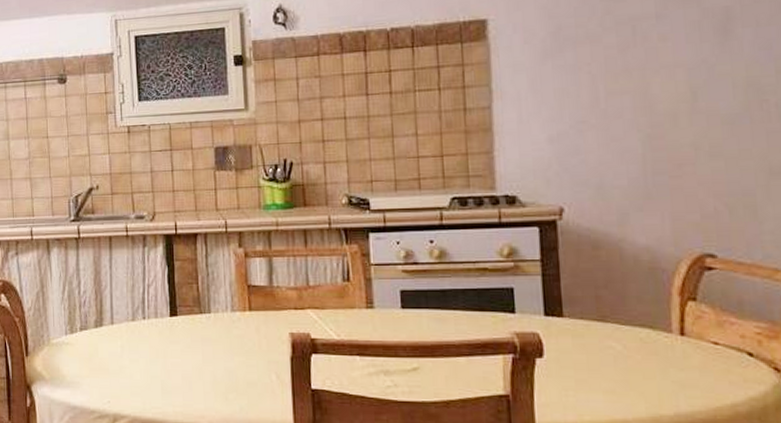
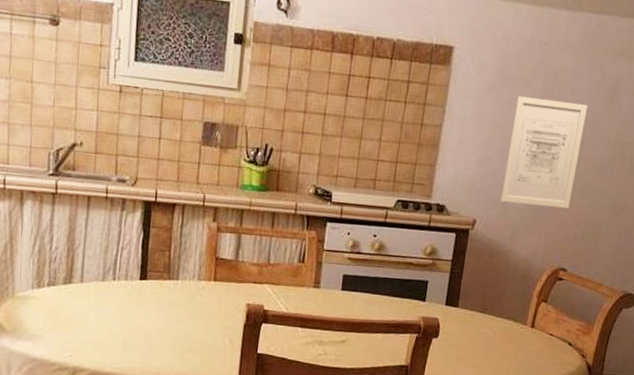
wall art: none [584,50,698,181] -> present [500,95,587,208]

